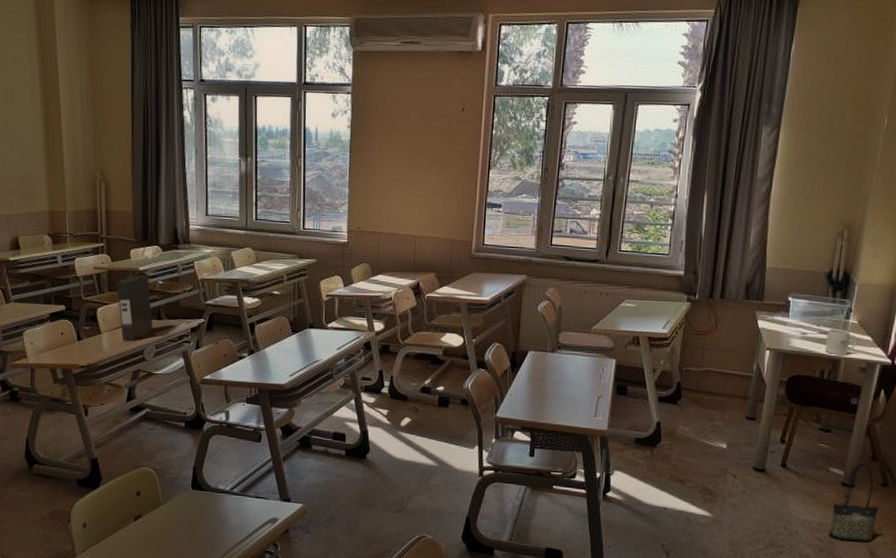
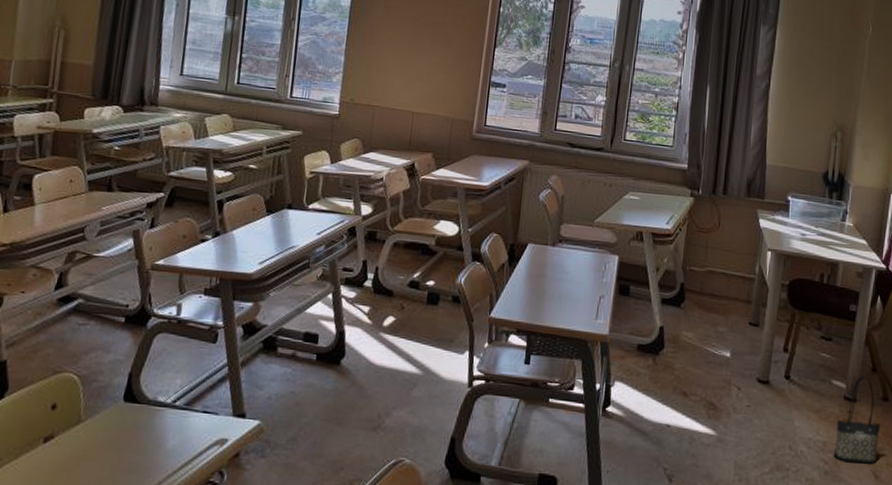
binder: present [117,274,153,341] -> none [60,138,103,216]
mug: present [824,329,857,356] -> none [823,231,853,260]

